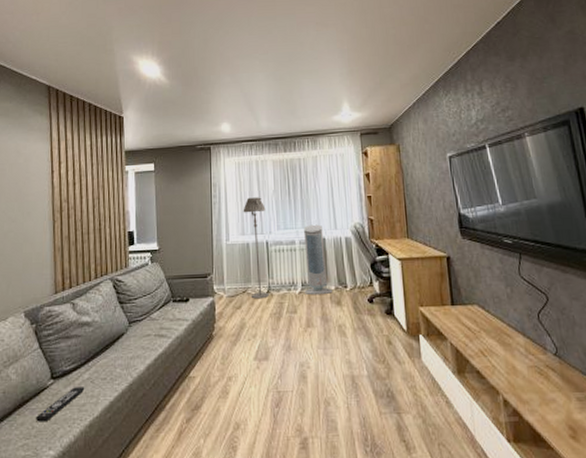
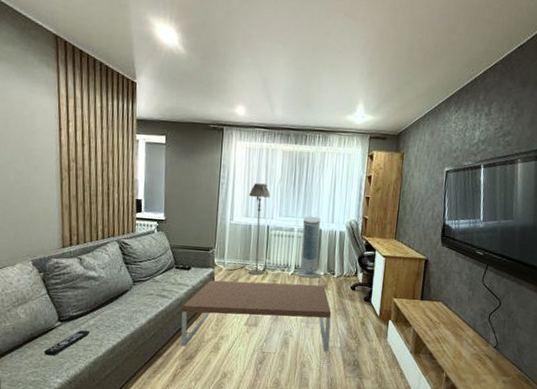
coffee table: none [183,301,355,395] -> present [180,280,332,352]

